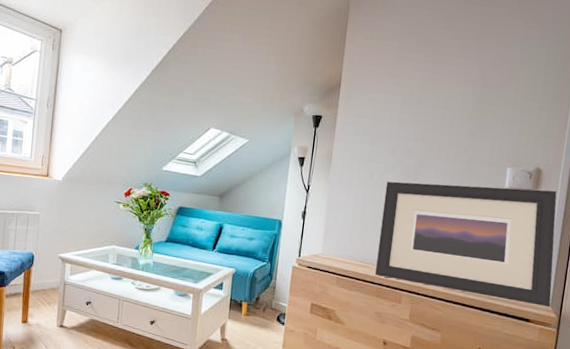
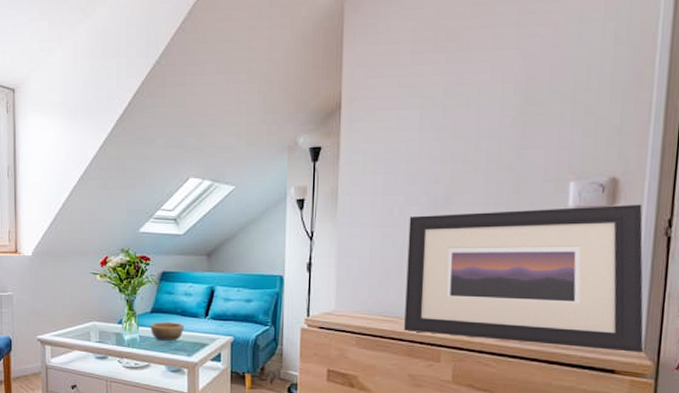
bowl: none [163,250,194,269] -> present [150,322,184,342]

